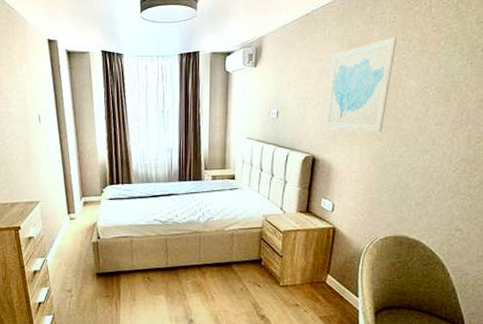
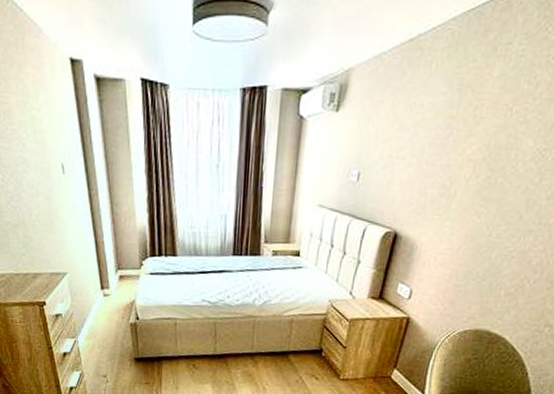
wall art: present [325,37,397,133] -> none [414,78,522,206]

